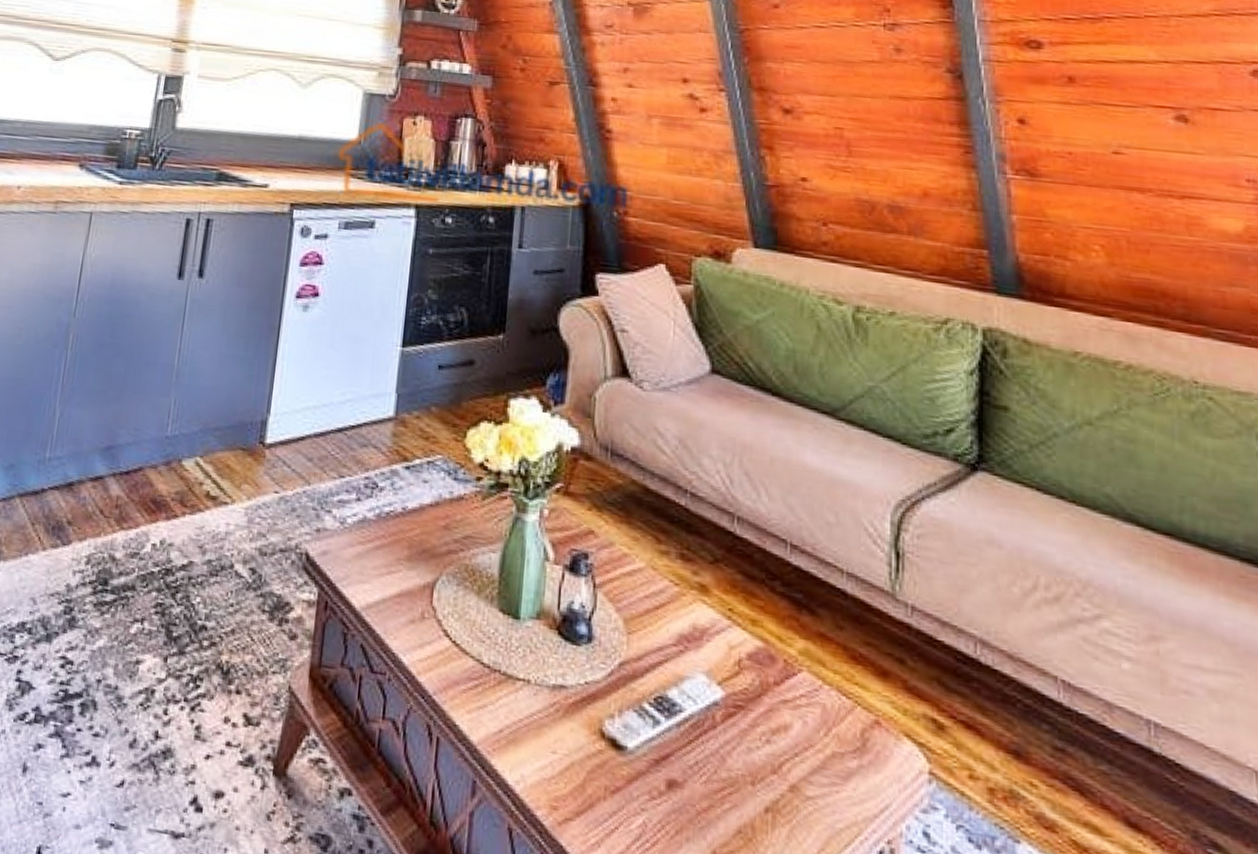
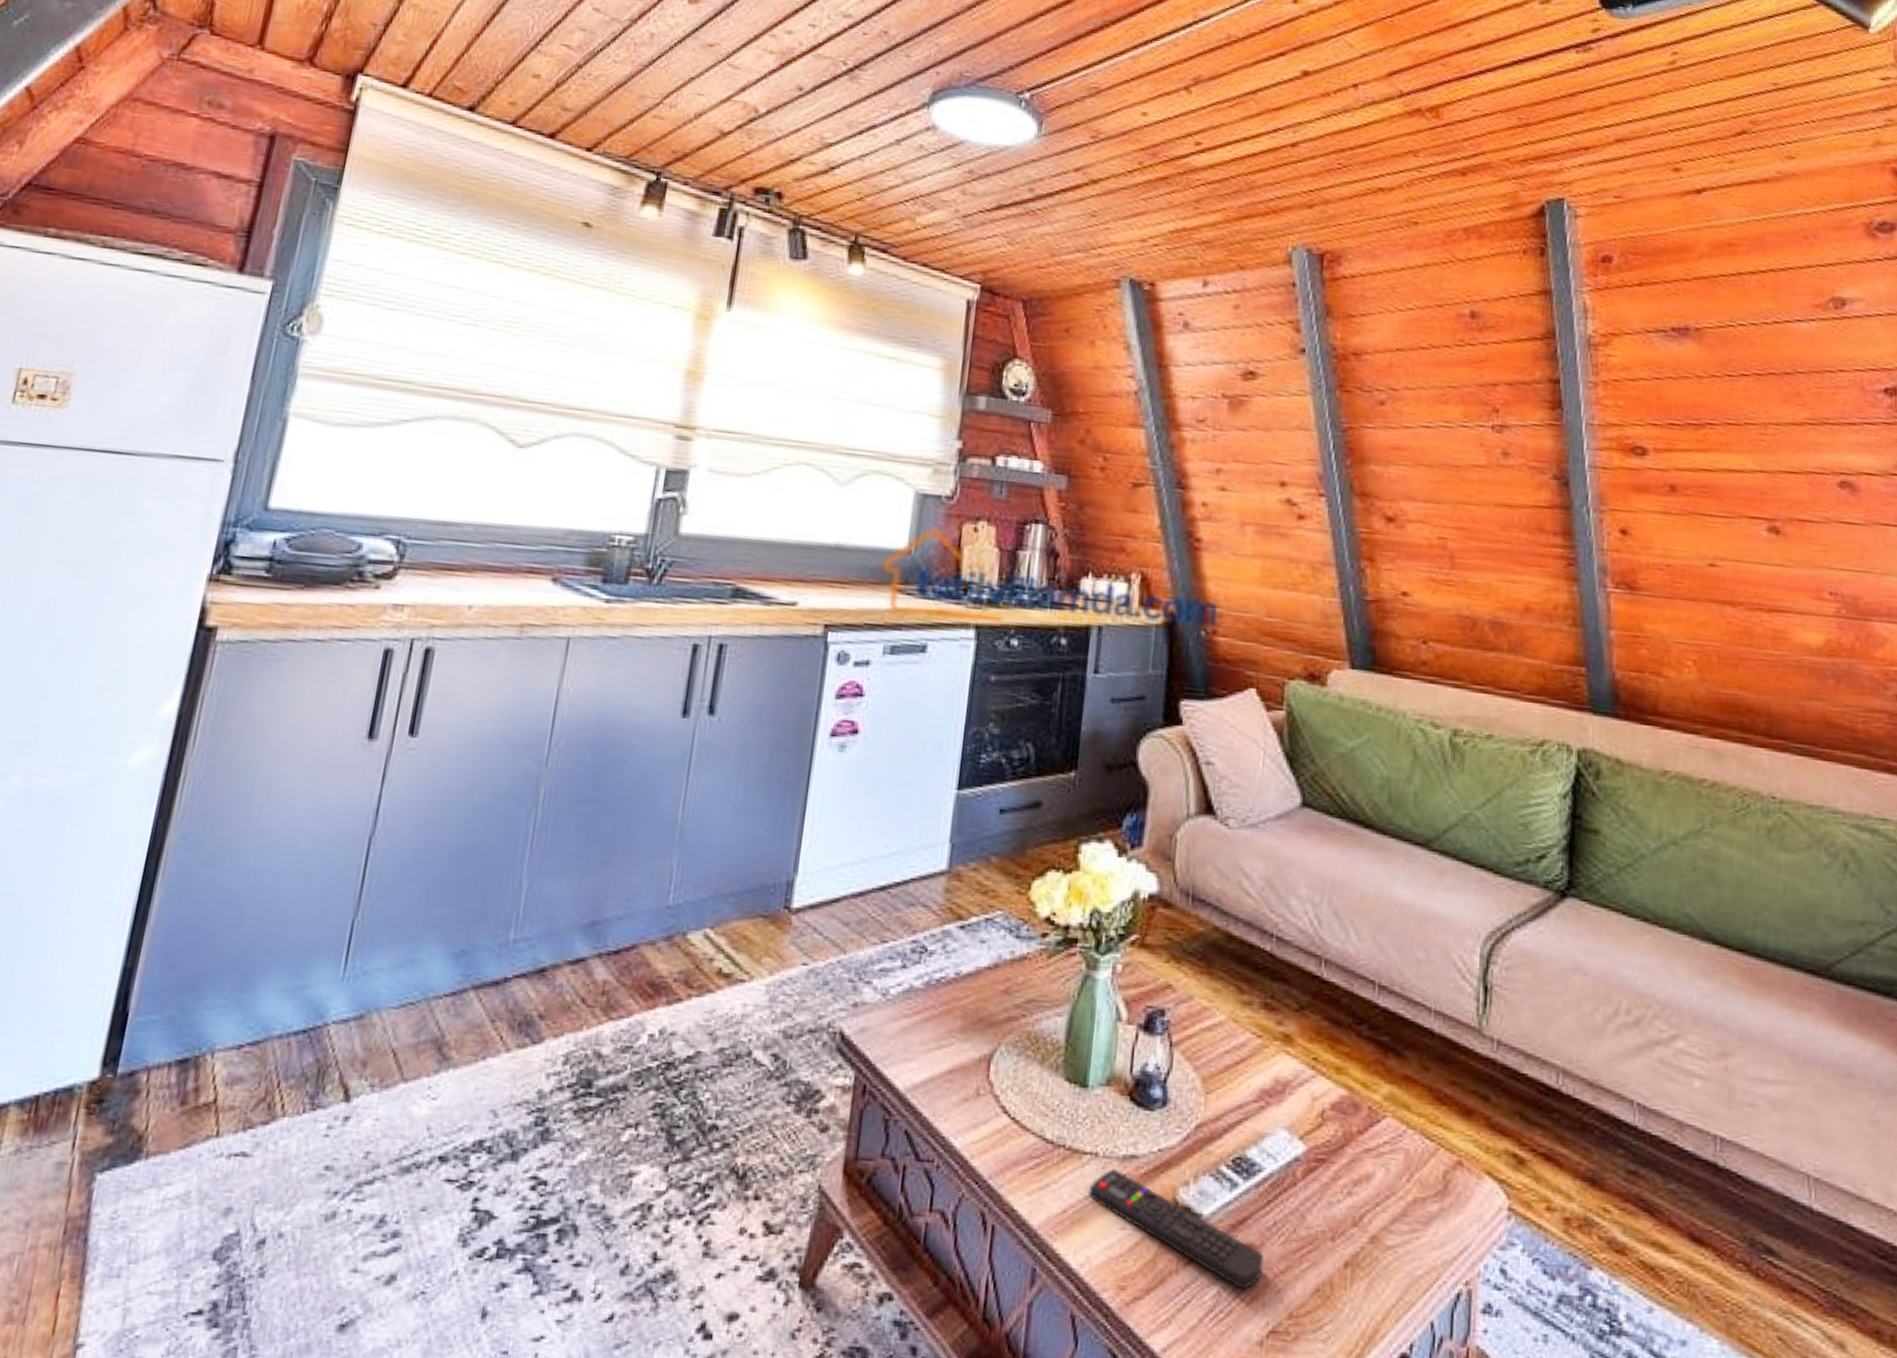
remote control: none [522,696,688,823] -> present [1088,1168,1265,1290]

